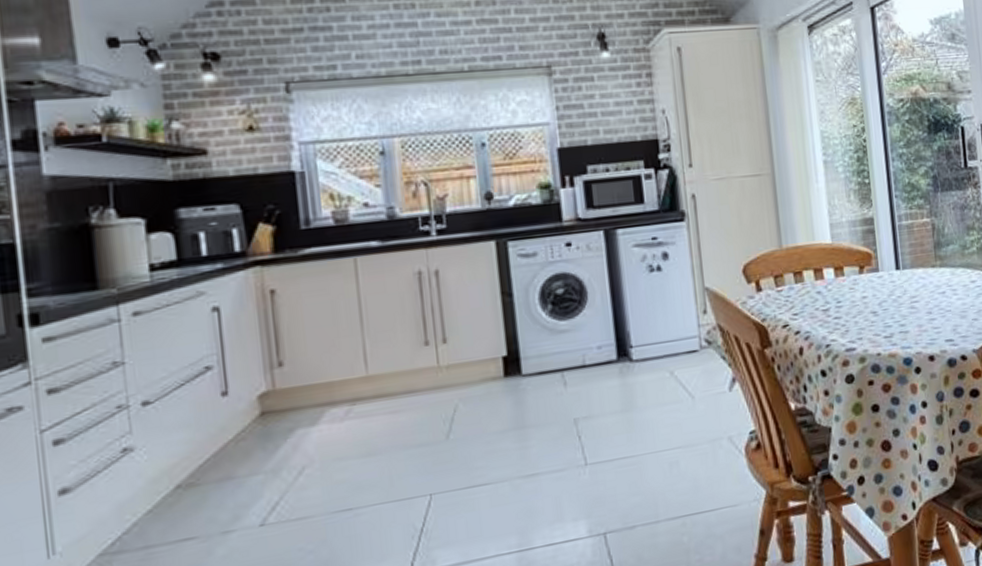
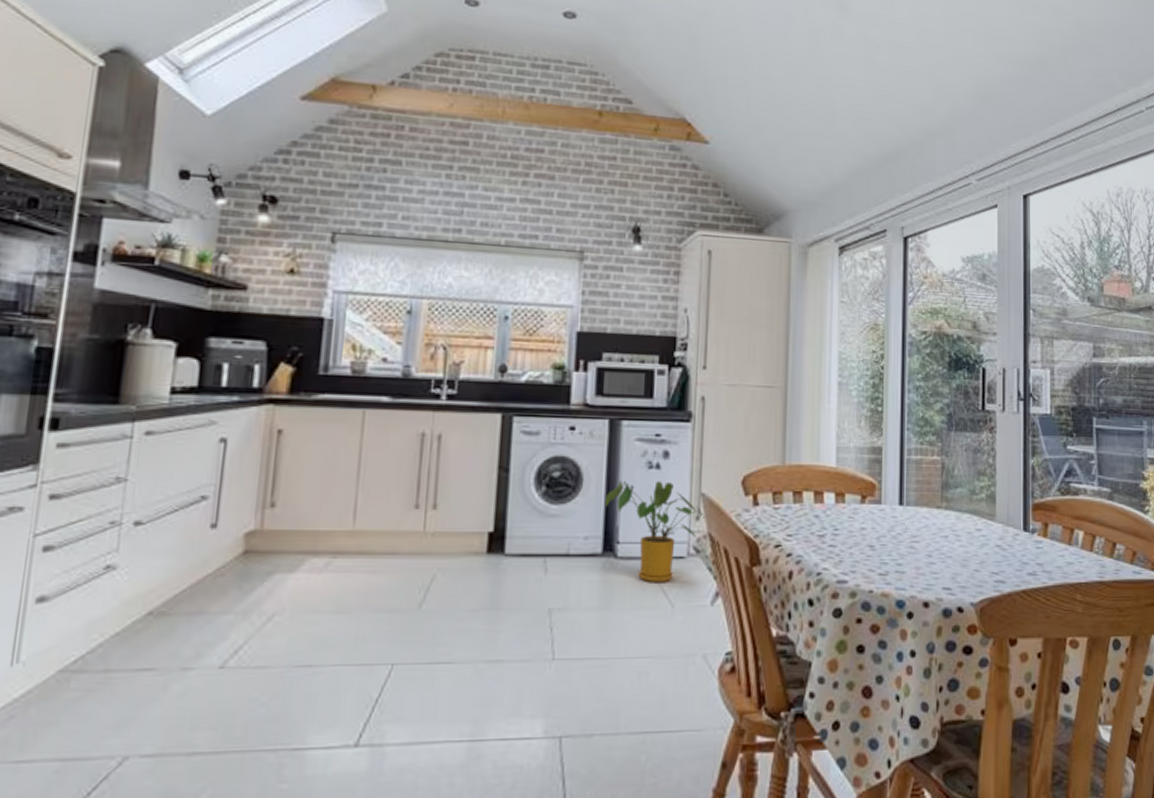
house plant: none [612,282,711,379] -> present [605,480,705,583]

